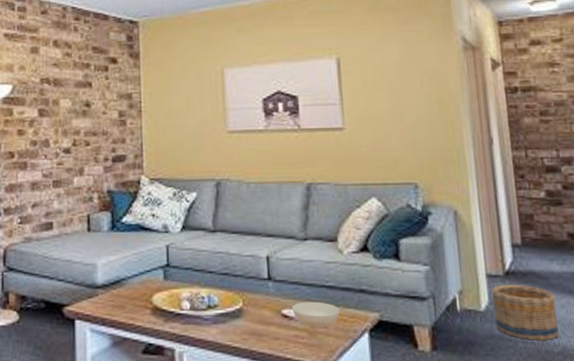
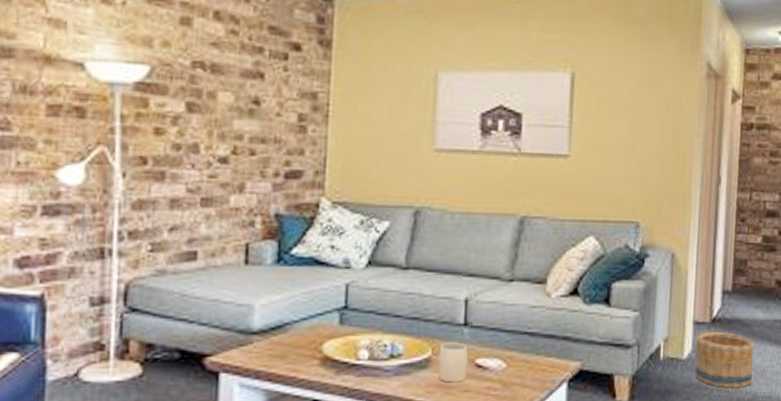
mug: none [249,295,276,331] -> present [438,342,469,383]
bowl: present [292,301,341,329] -> none [487,350,540,380]

